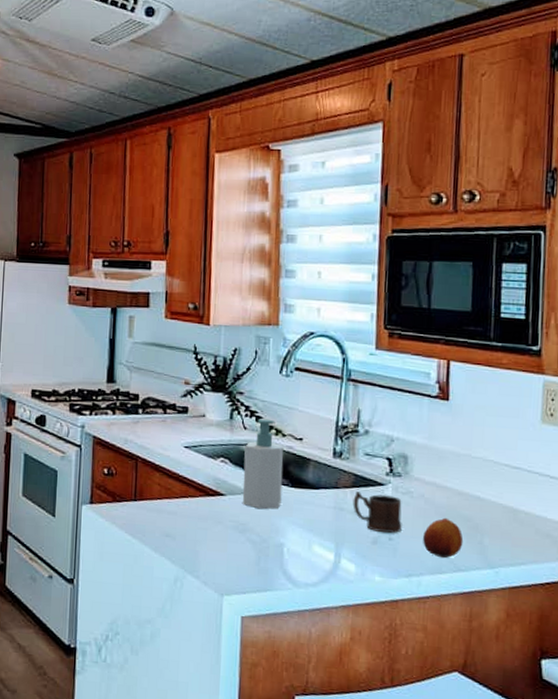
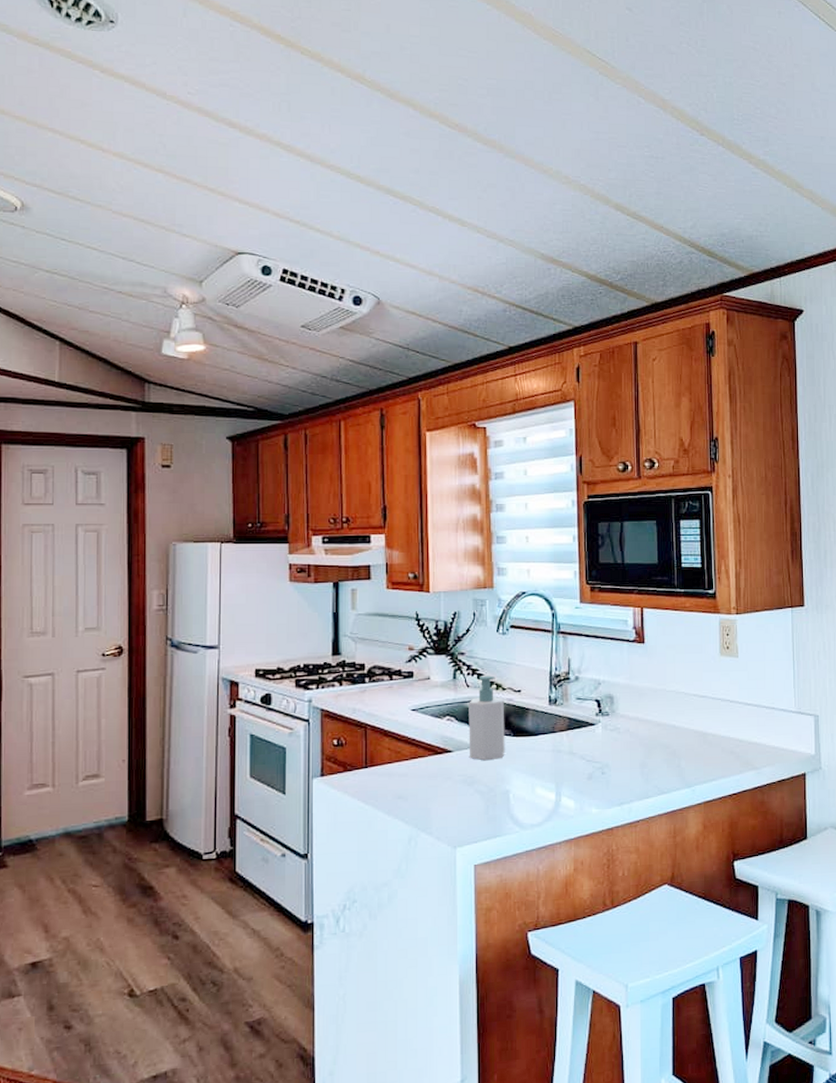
mug: present [353,491,402,533] -> none [569,733,612,768]
fruit: present [423,517,464,558] -> none [631,747,664,783]

